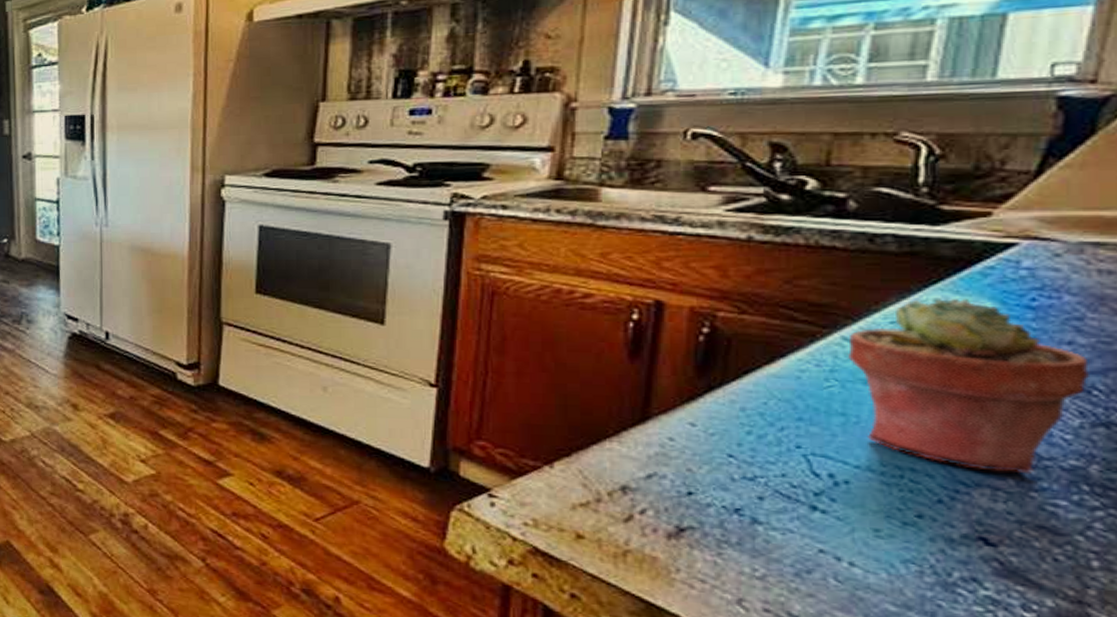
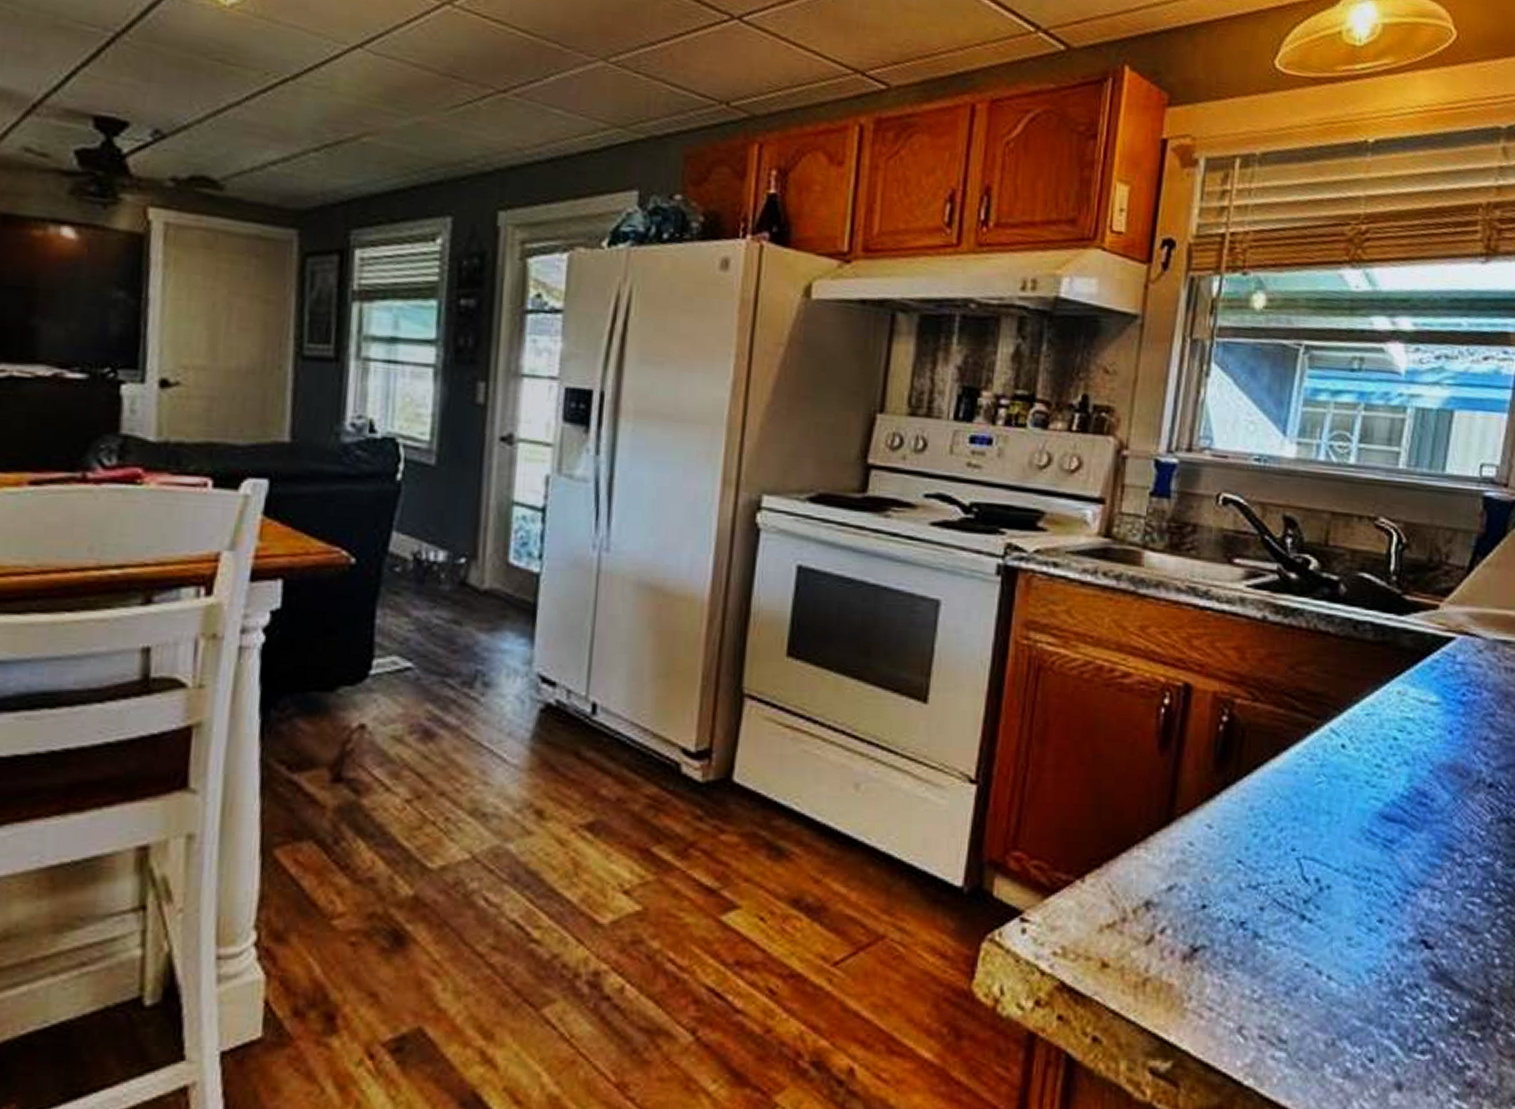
potted succulent: present [848,299,1089,475] -> none [1334,691,1497,873]

